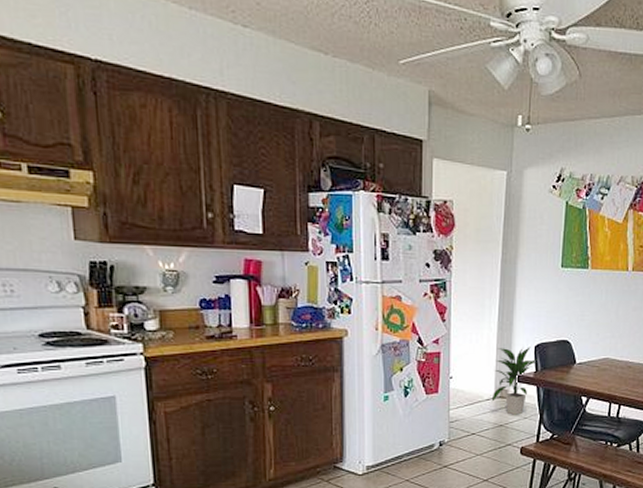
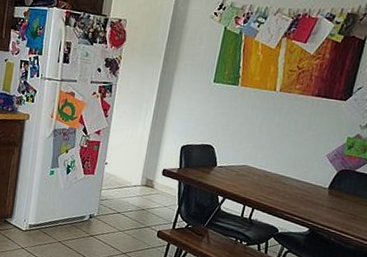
indoor plant: present [491,347,537,415] -> none [137,144,182,203]

